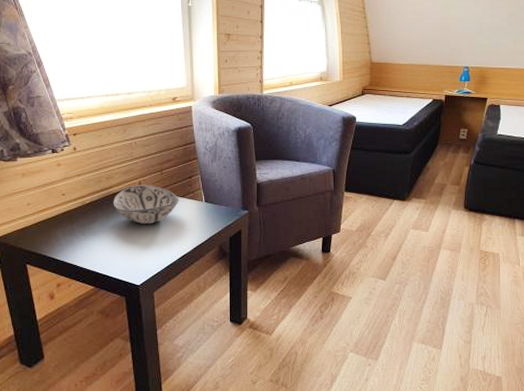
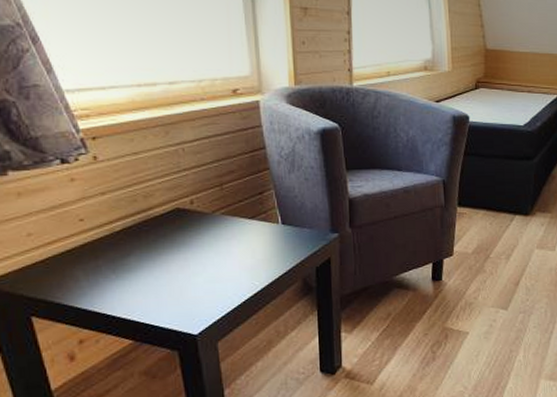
decorative bowl: present [113,185,179,225] -> none [154,204,247,256]

